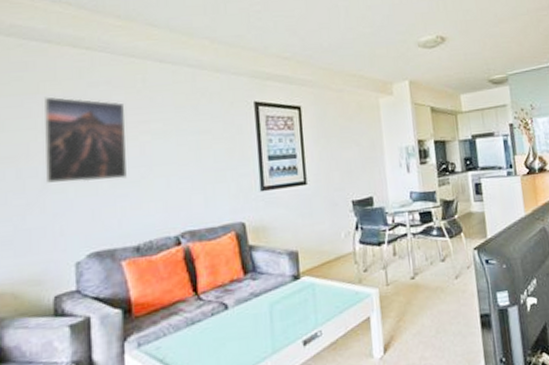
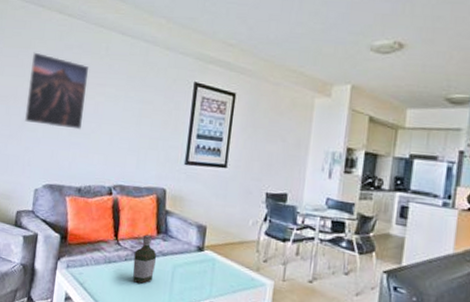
bottle: none [221,278,249,337] -> present [133,234,157,284]

